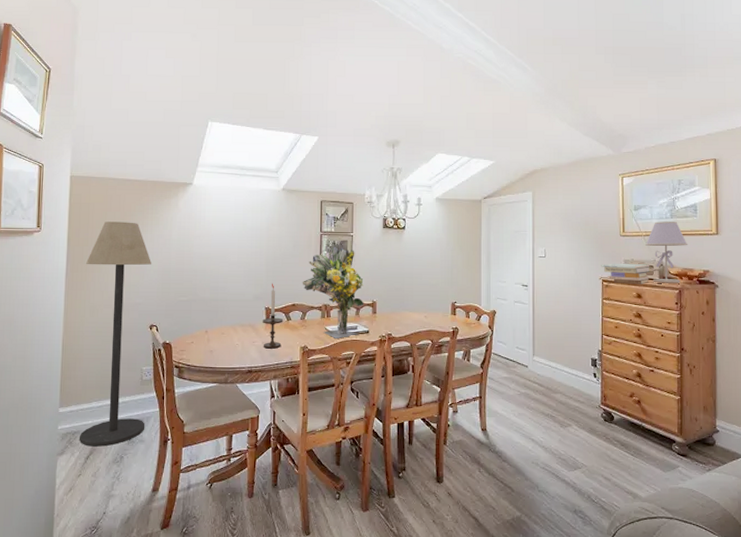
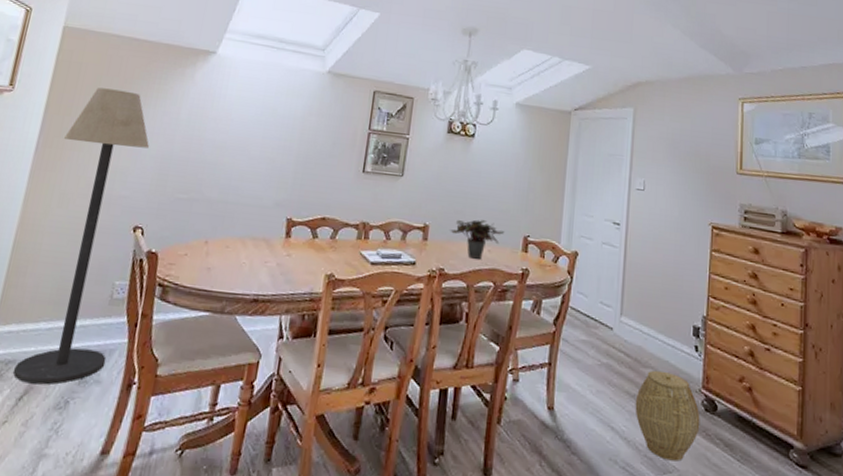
candlestick: present [262,283,283,349] -> none [278,188,308,274]
bouquet: present [302,246,364,338] -> none [337,148,416,268]
potted plant: none [393,294,436,324] -> present [450,219,505,259]
woven basket: none [549,394,601,460] -> present [635,370,700,462]
books: present [601,263,650,284] -> none [711,206,771,237]
table lamp: present [645,222,688,285] -> none [767,161,818,242]

